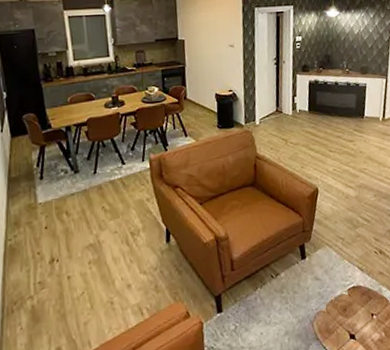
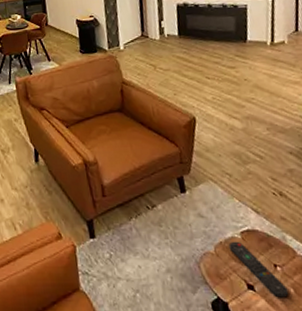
remote control: none [337,297,381,342] -> present [228,241,289,298]

